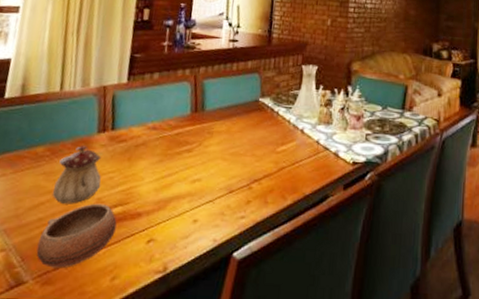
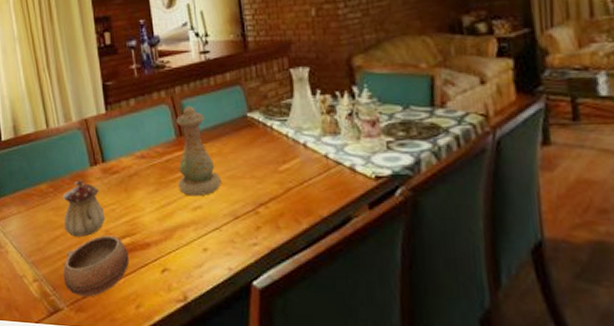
vase: none [182,84,225,170] -> present [176,105,222,197]

